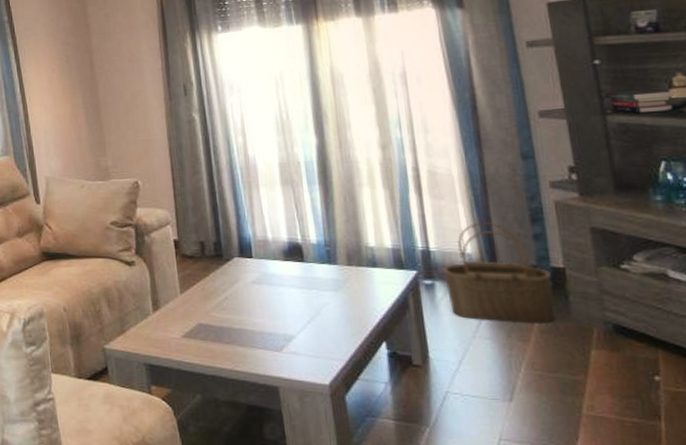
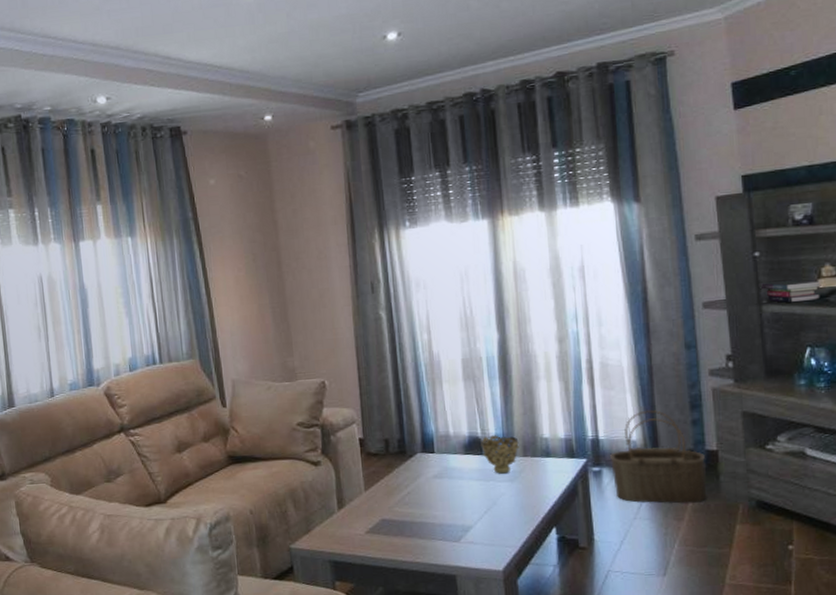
decorative bowl: none [301,242,343,283] -> present [481,435,519,474]

